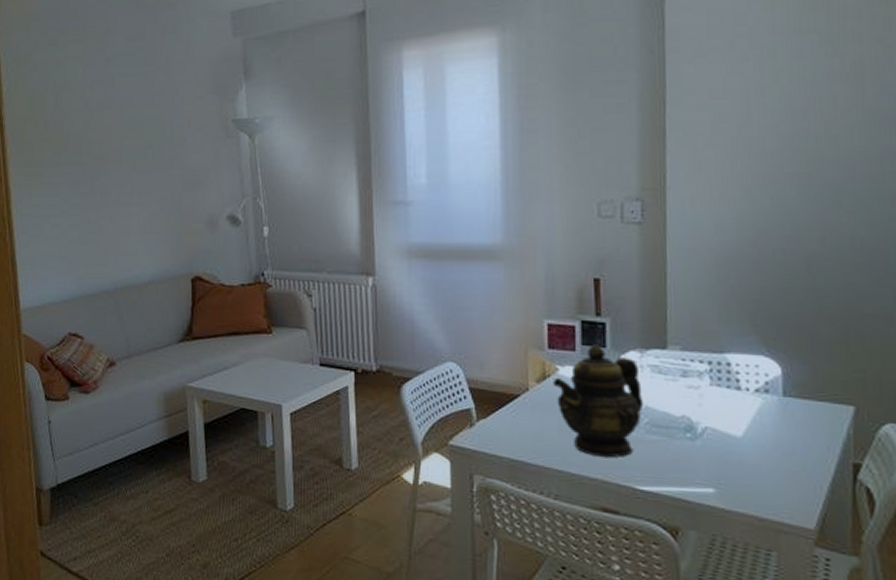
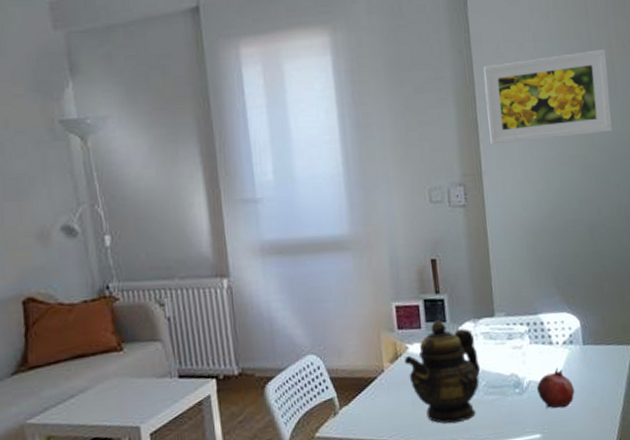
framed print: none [678,45,853,157] -> present [483,49,612,145]
fruit: none [715,417,766,465] -> present [537,367,575,409]

